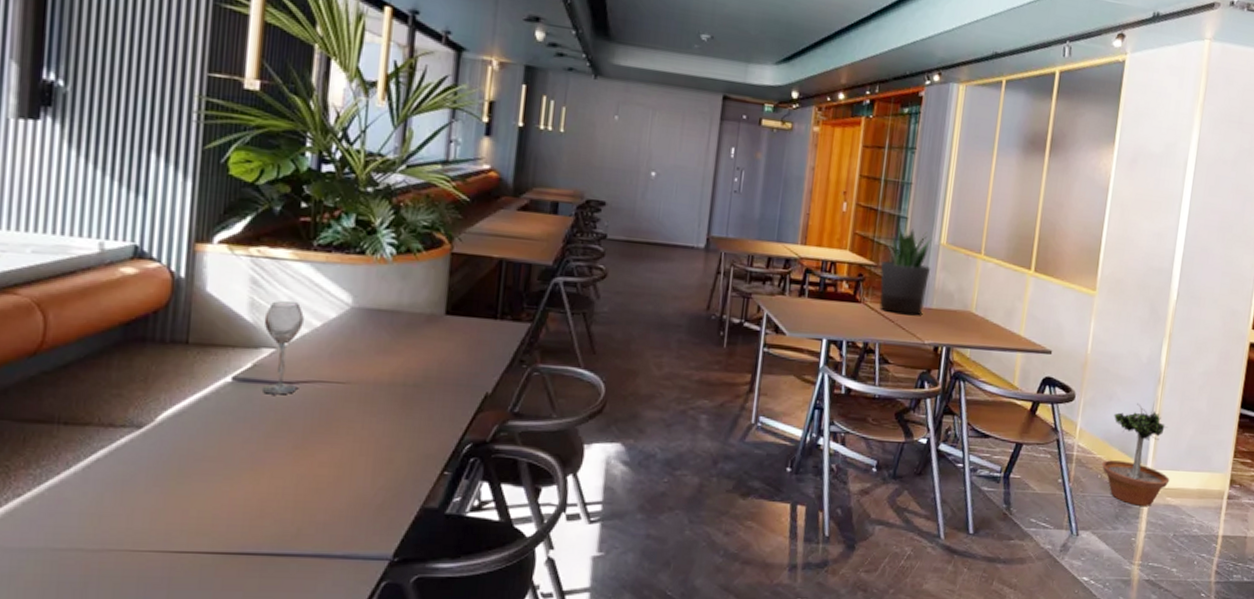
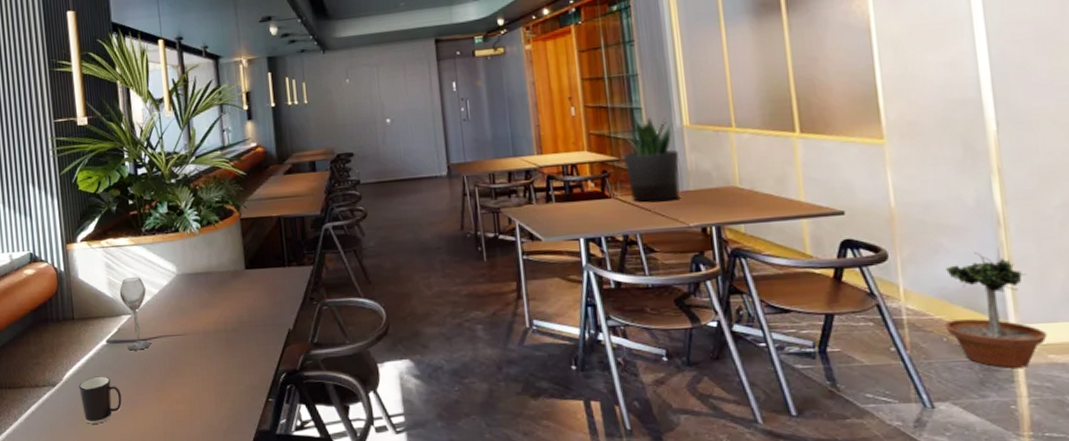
mug: none [178,421,242,483] -> present [79,376,122,424]

